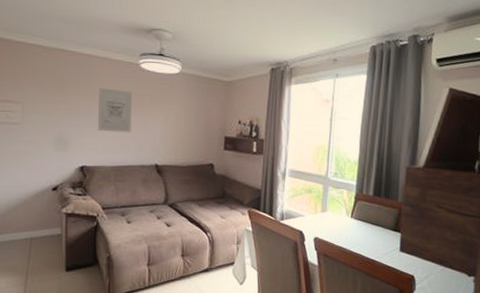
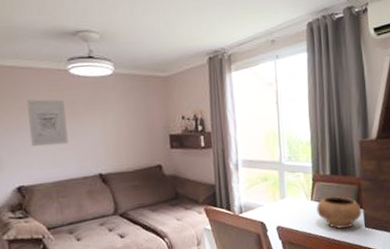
bowl: none [354,216,399,250] -> present [315,196,362,229]

